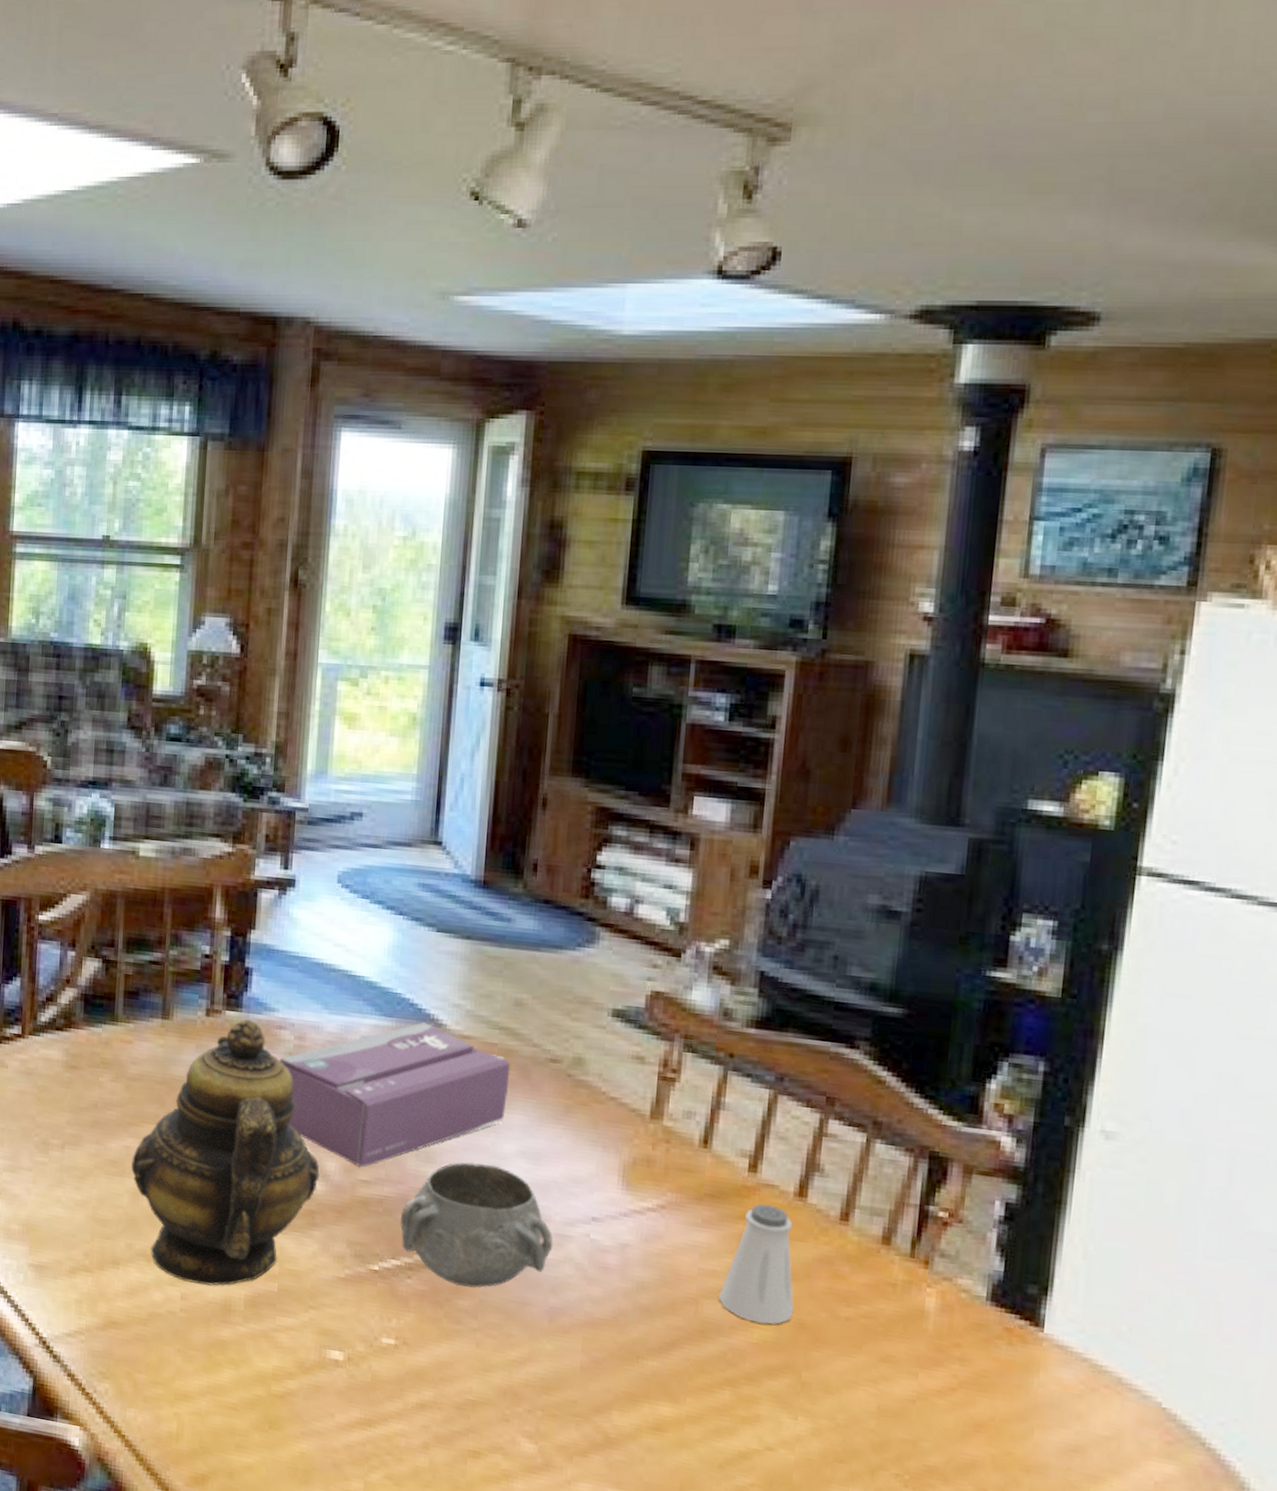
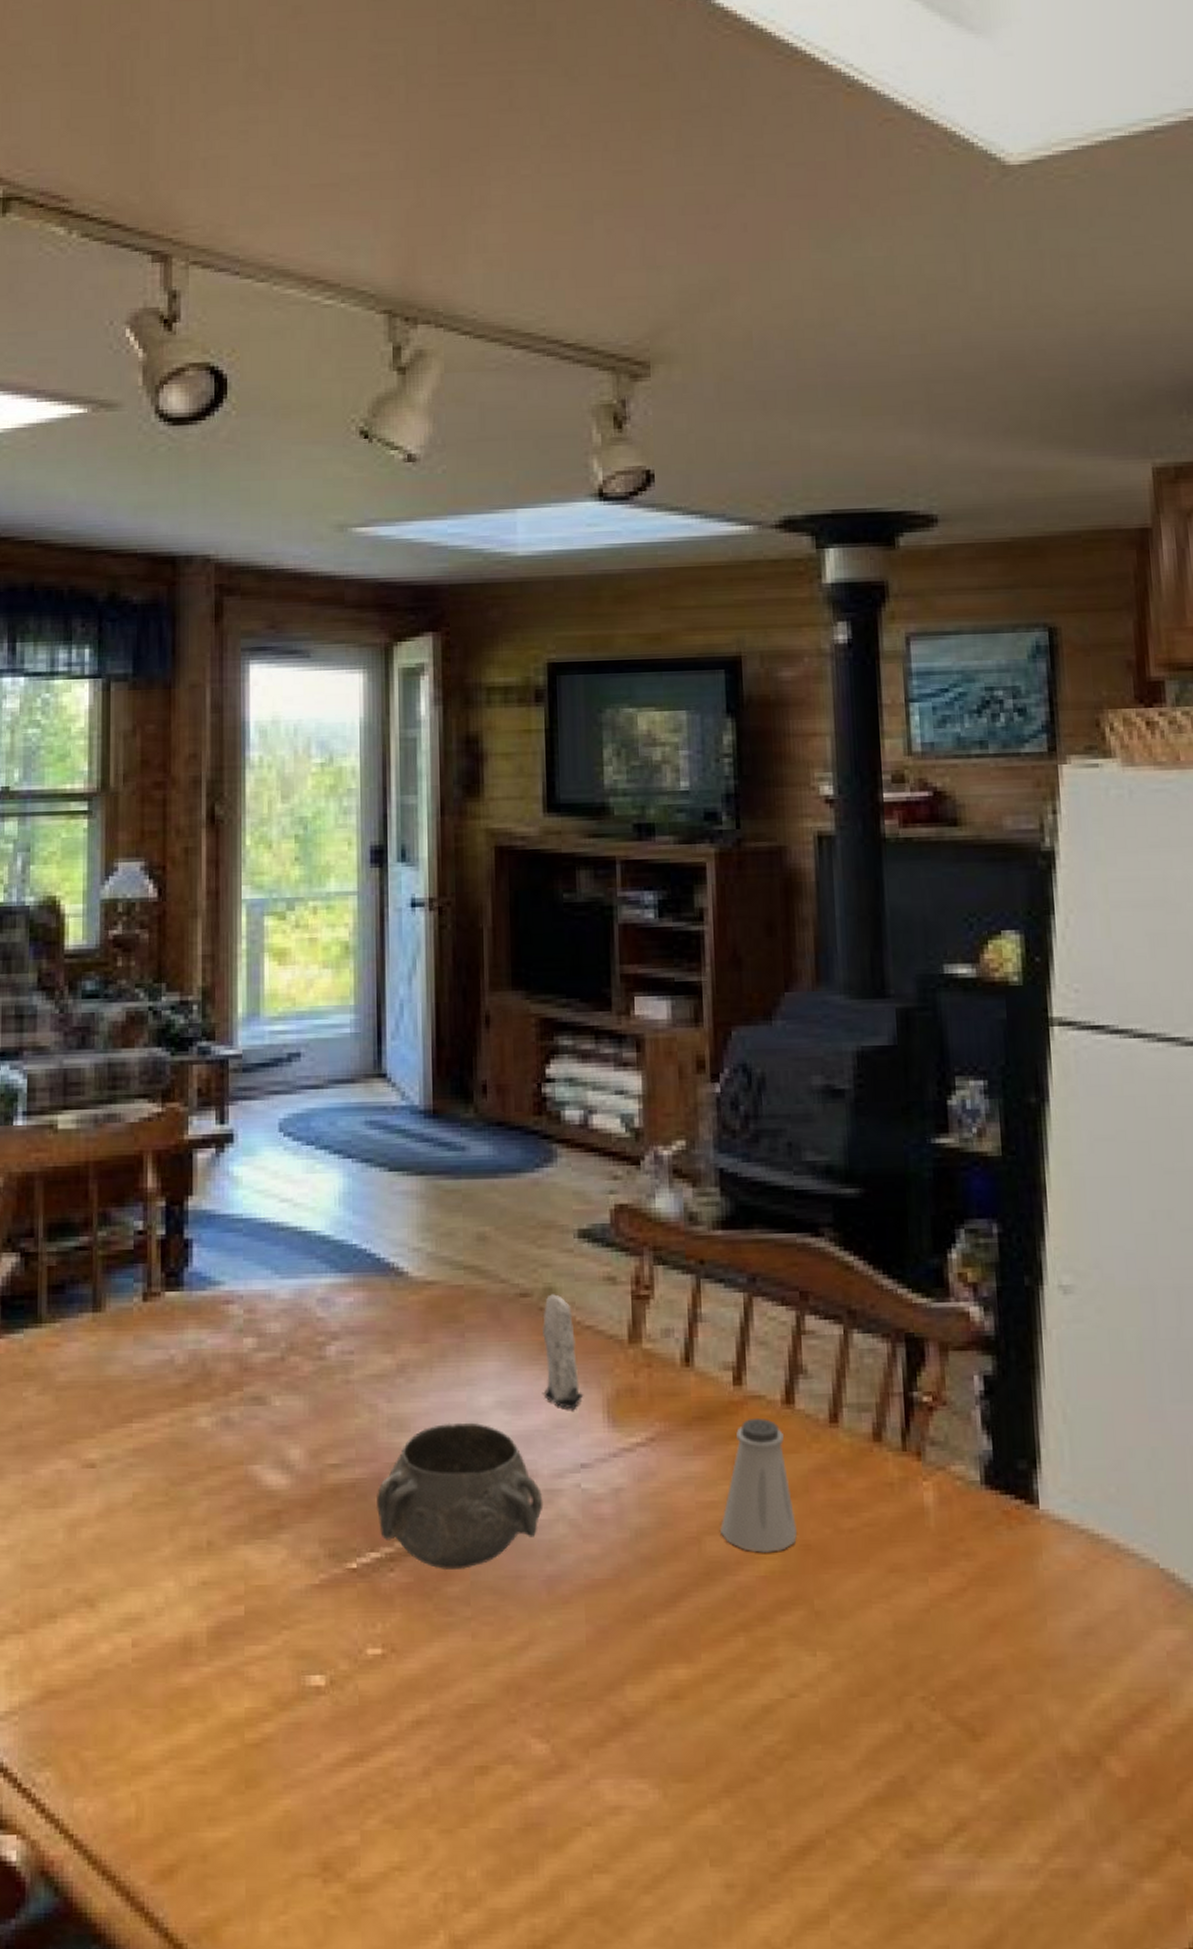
teapot: present [130,1019,320,1286] -> none [64,1298,283,1623]
tissue box: present [279,1021,511,1168] -> none [228,1272,480,1450]
candle: none [563,1064,602,1169] -> present [542,1294,584,1410]

